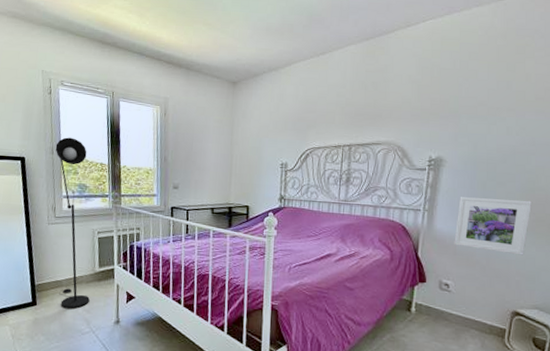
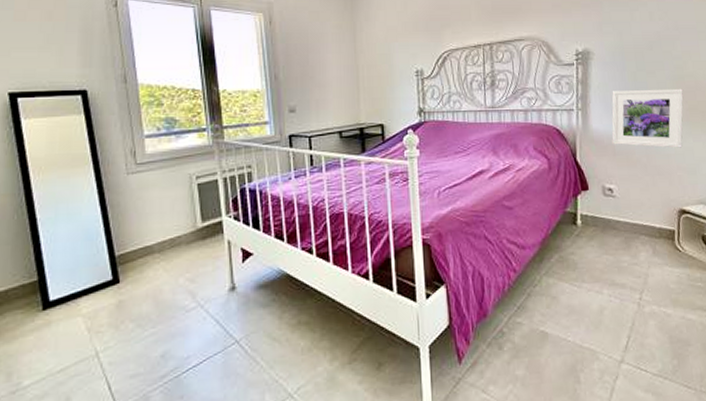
floor lamp: present [55,137,90,309] -> none [129,60,193,282]

